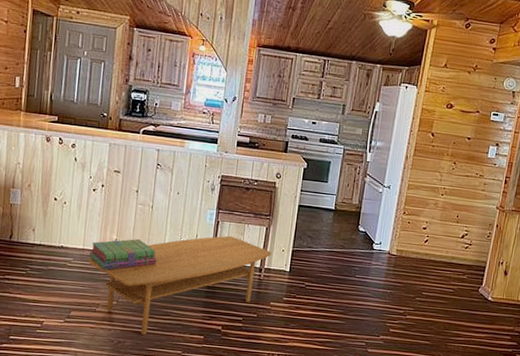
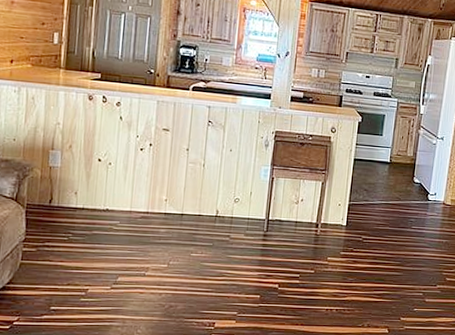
stack of books: present [88,238,157,270] -> none [136,198,210,232]
coffee table: present [89,235,272,335] -> none [137,192,329,297]

